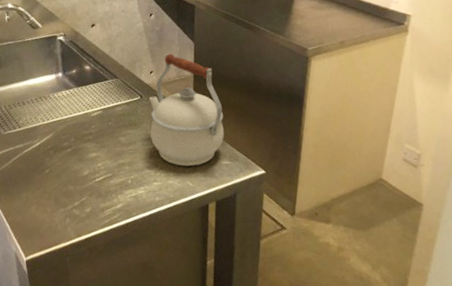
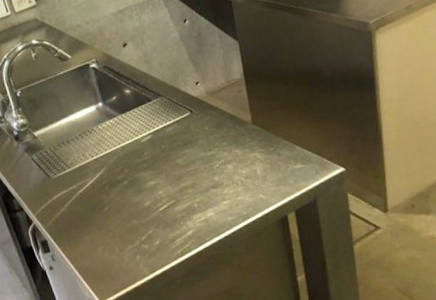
kettle: present [149,53,225,167] -> none [200,59,291,179]

